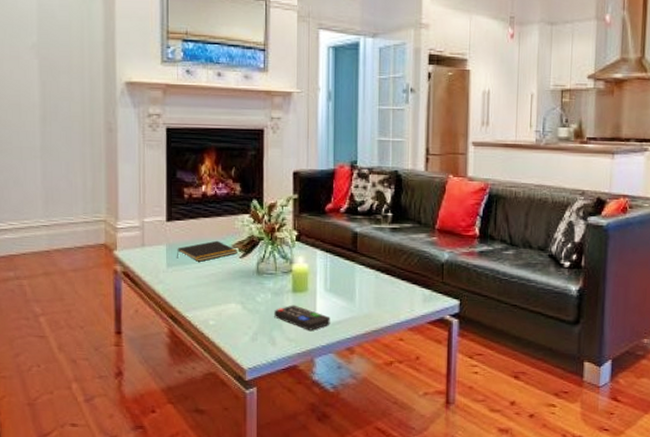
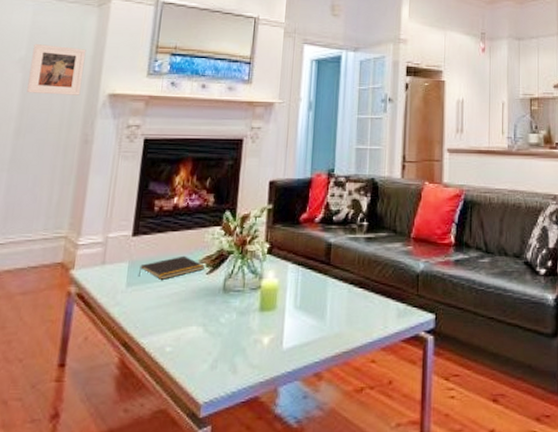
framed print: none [44,28,98,83] -> present [27,43,86,95]
remote control: present [274,305,330,331] -> none [238,325,299,354]

